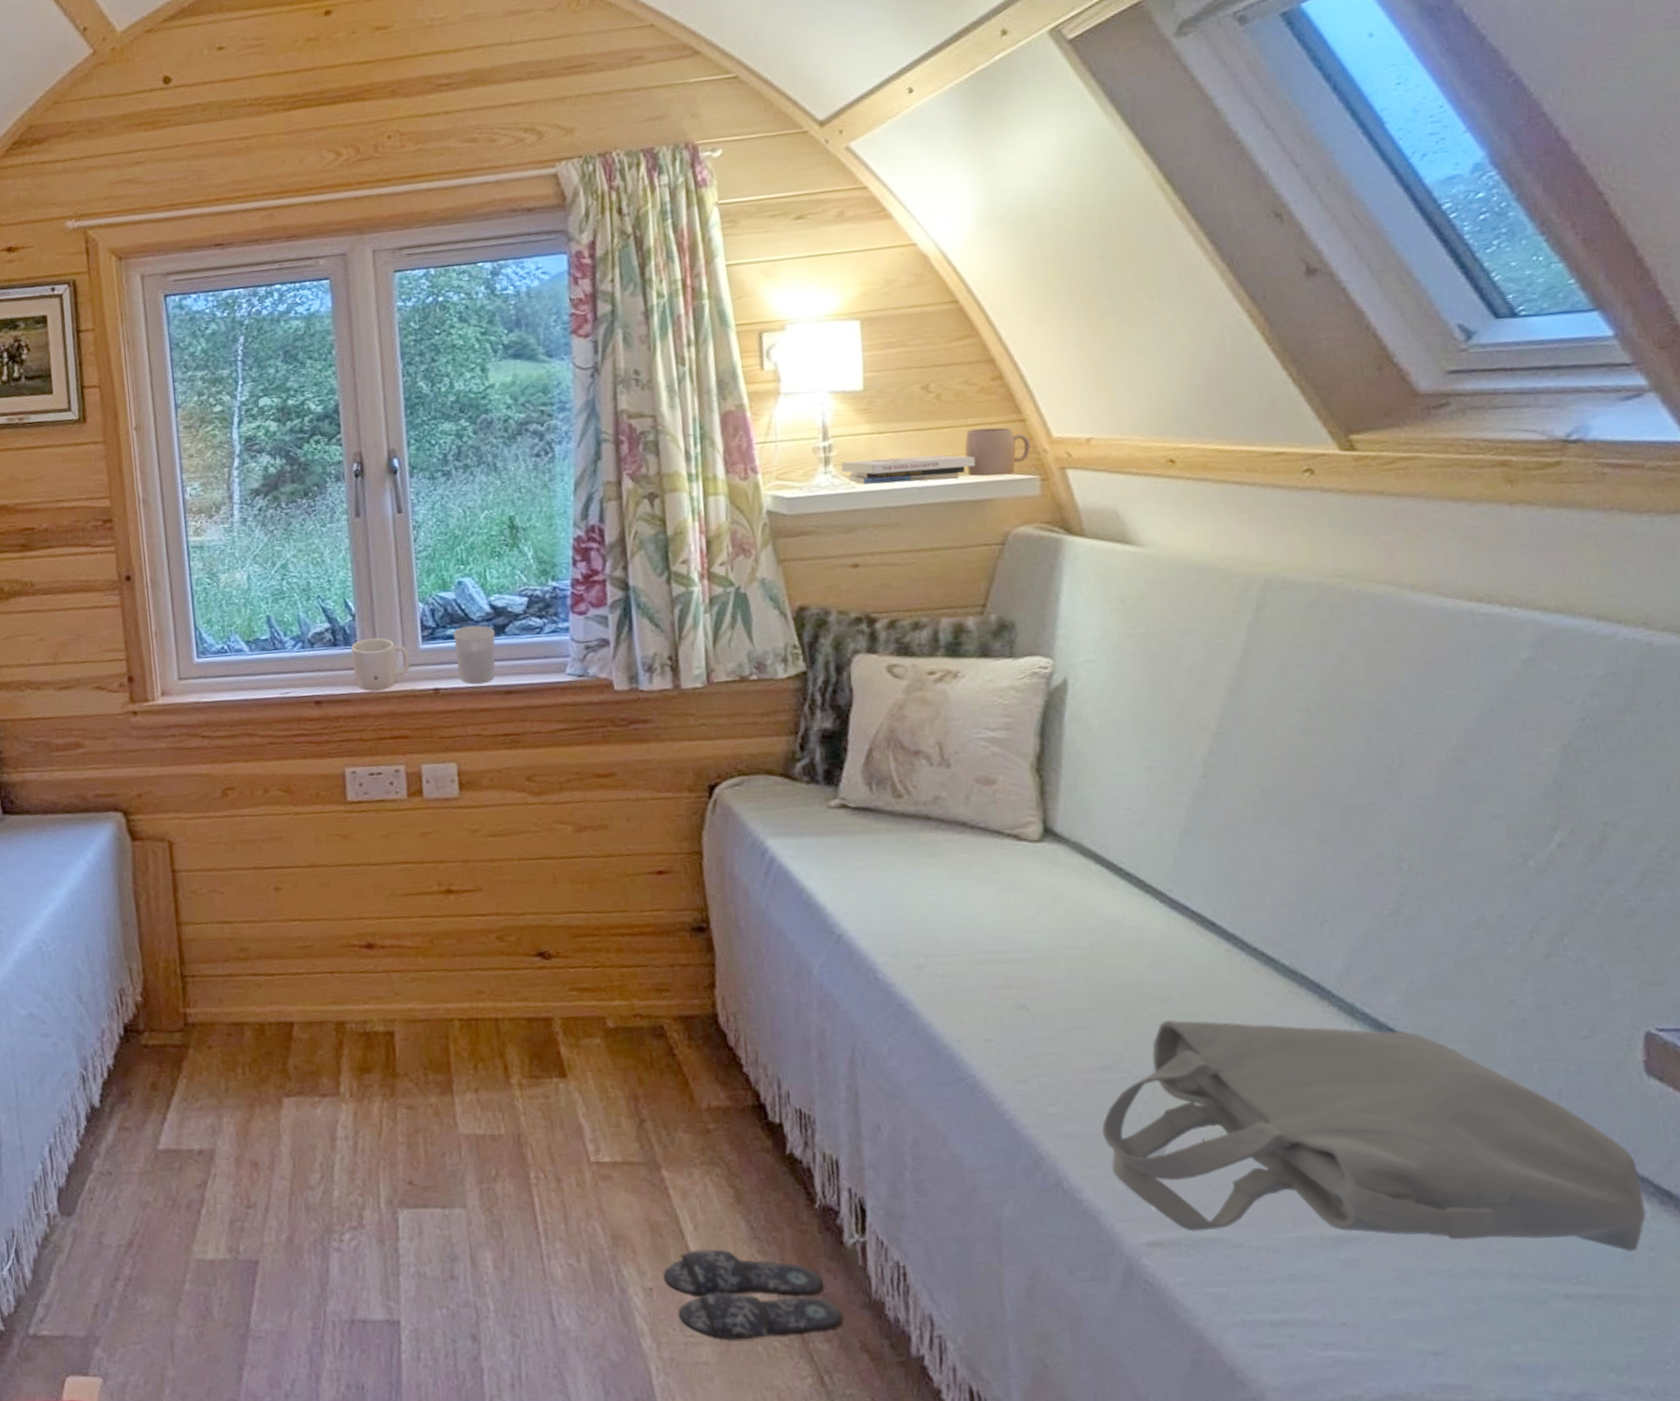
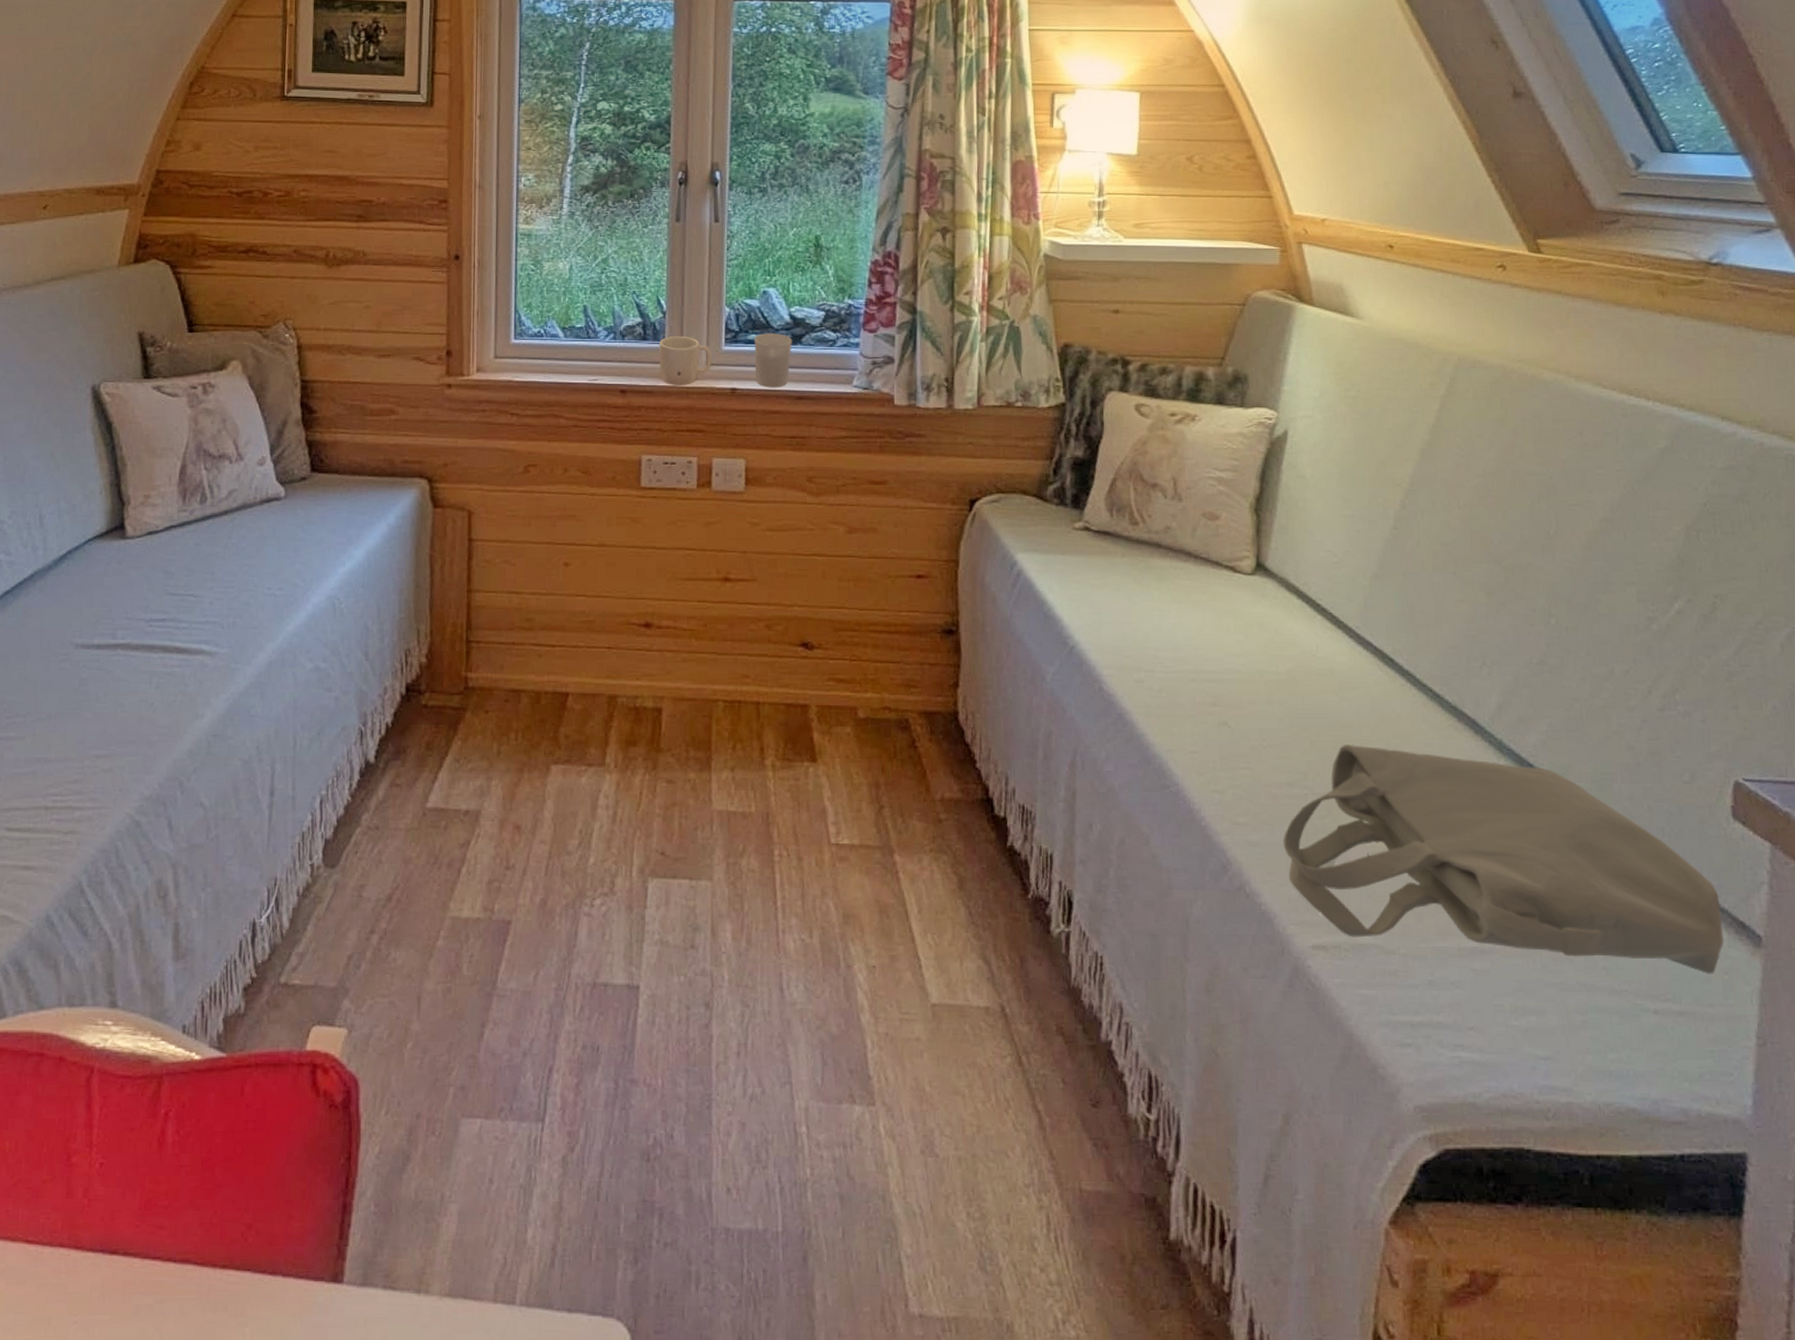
slippers: present [663,1249,842,1339] -> none [886,931,1043,1018]
books: present [840,454,976,485] -> none [1112,218,1227,243]
mug: present [964,427,1031,477] -> none [1218,200,1274,244]

